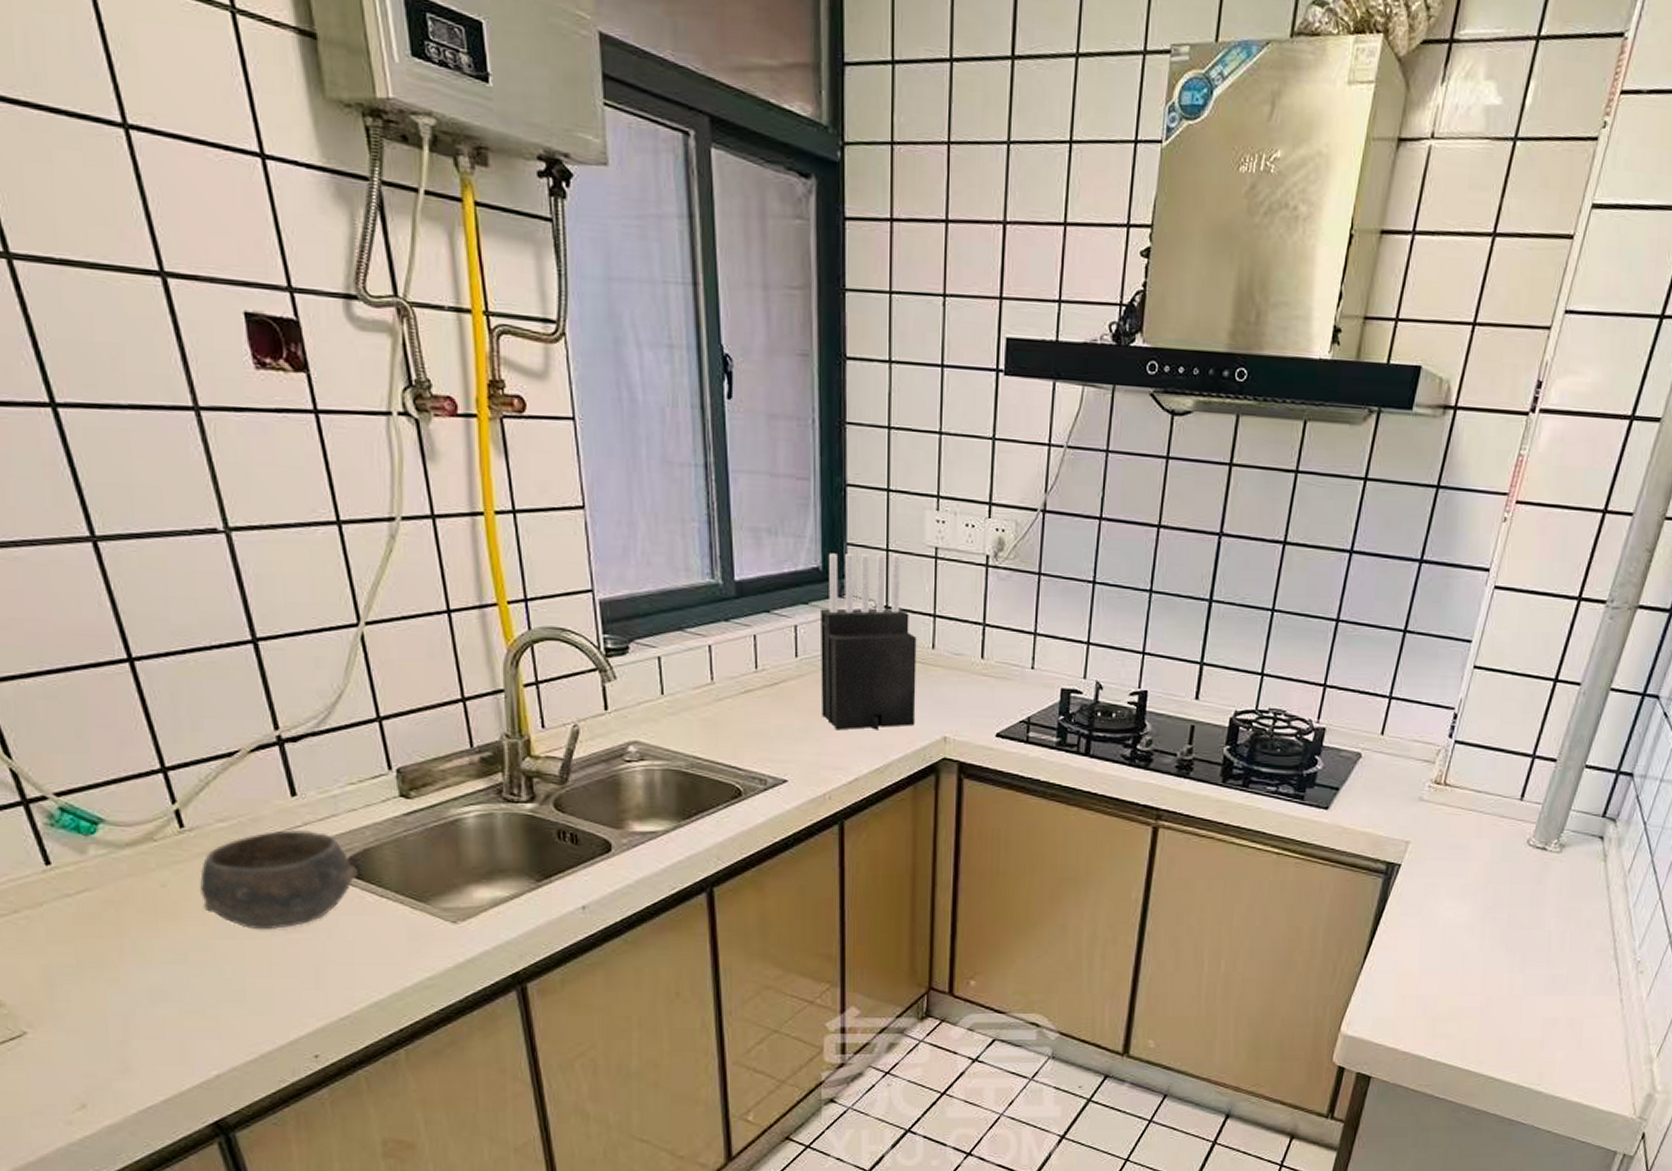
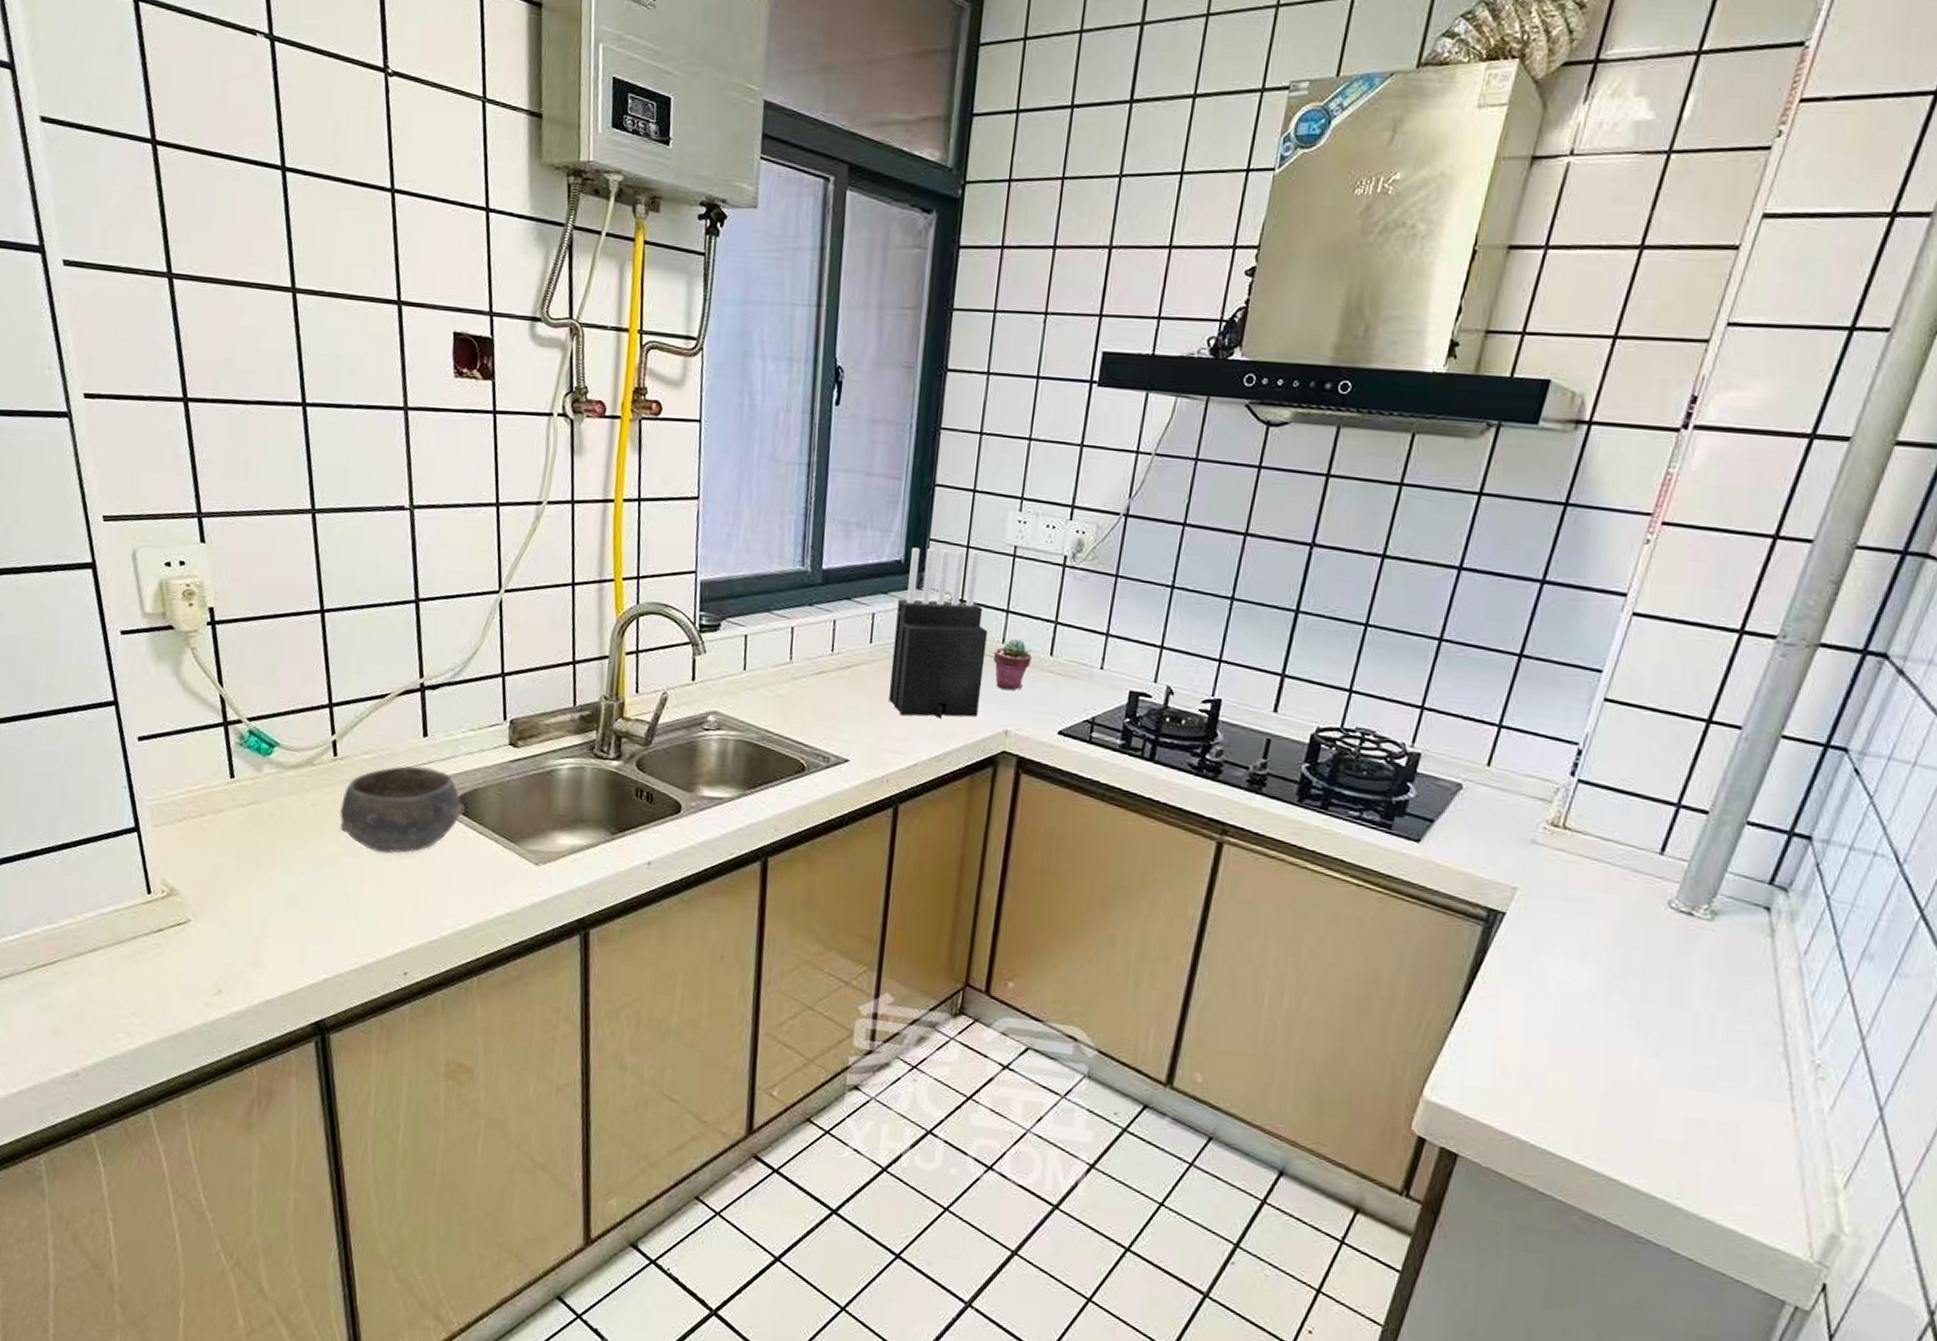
potted succulent: none [924,644,963,696] -> present [992,639,1032,690]

